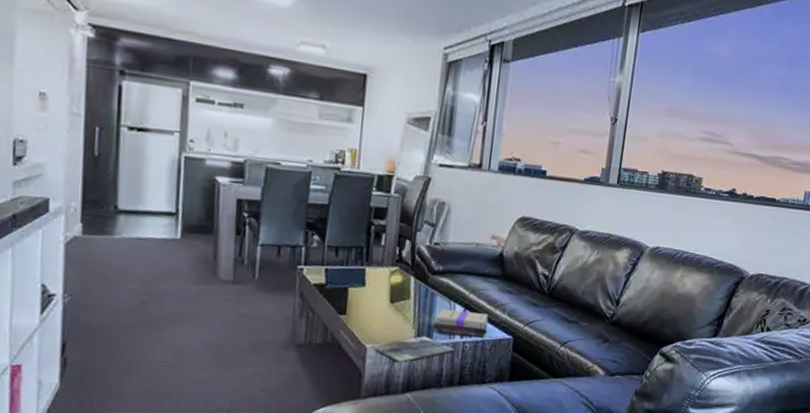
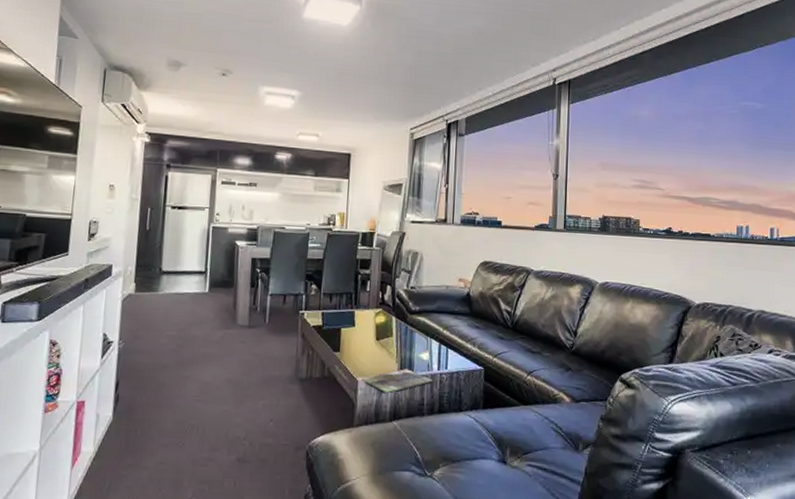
books: present [433,309,489,339] -> none [413,344,461,370]

